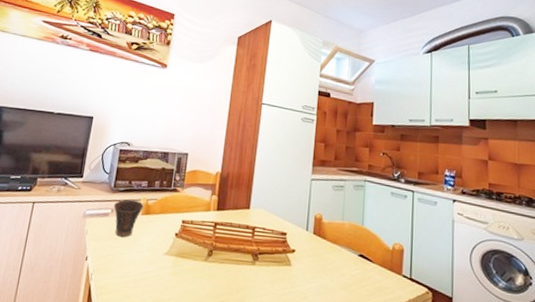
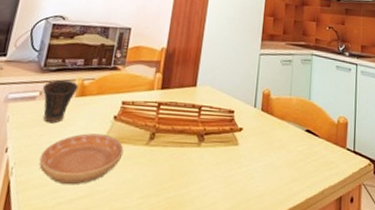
saucer: none [113,247,185,292] -> present [39,133,124,185]

